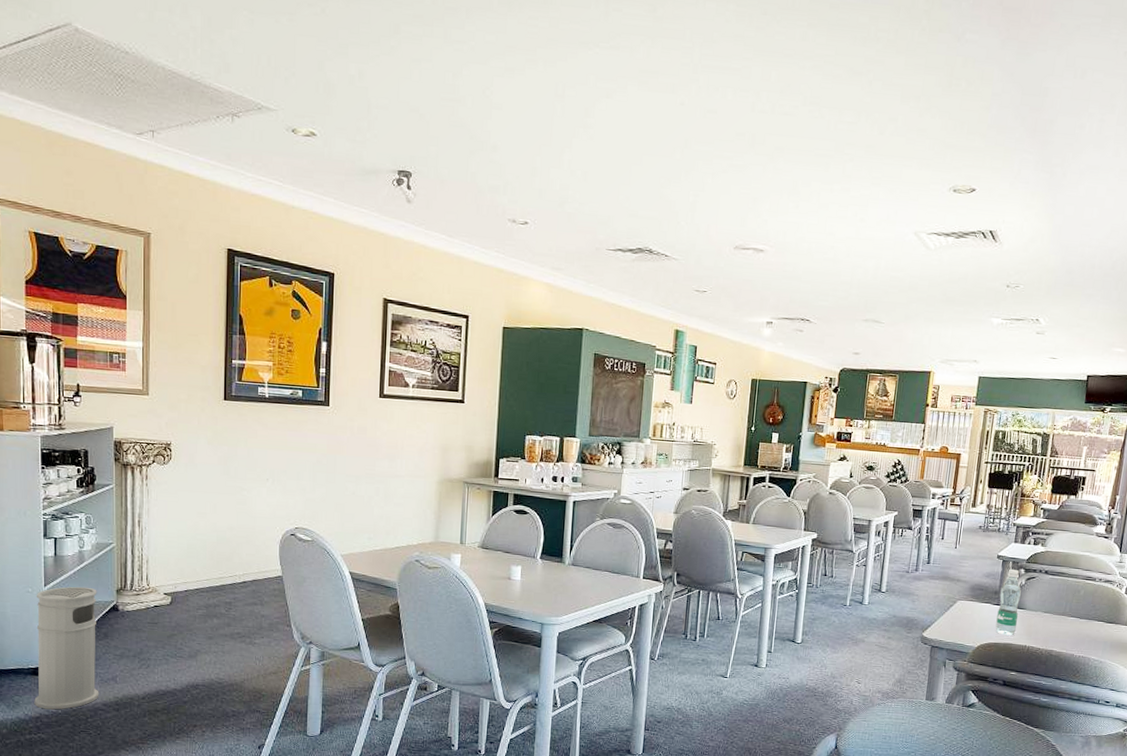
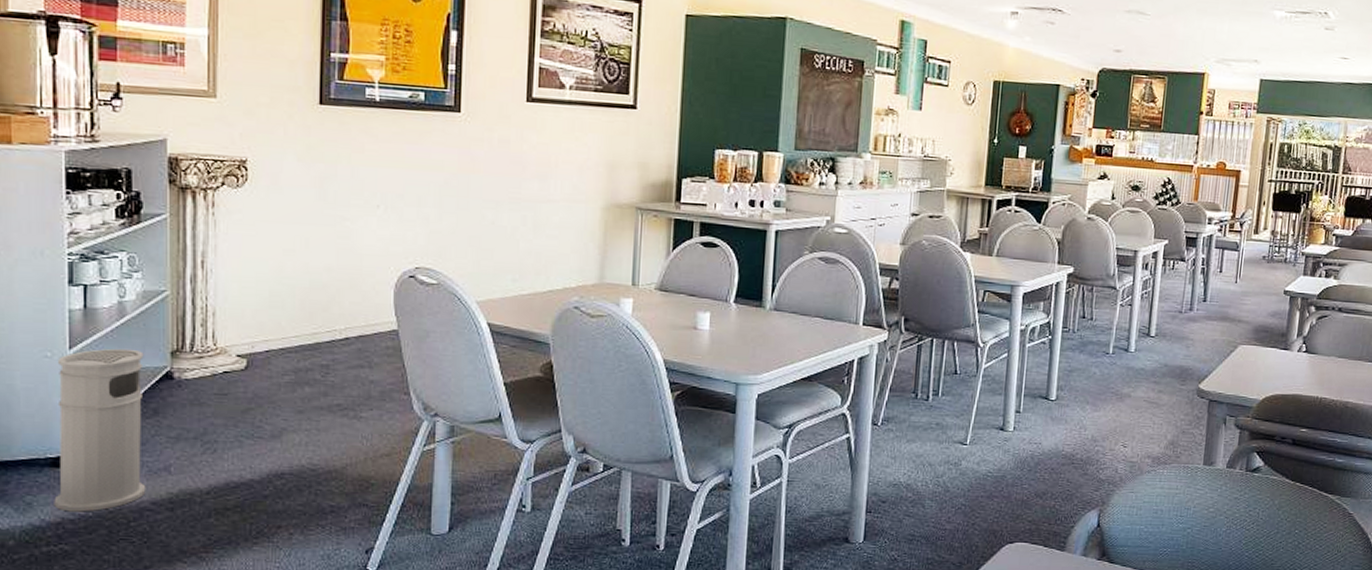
bottle: present [995,569,1022,636] -> none [1282,306,1312,386]

